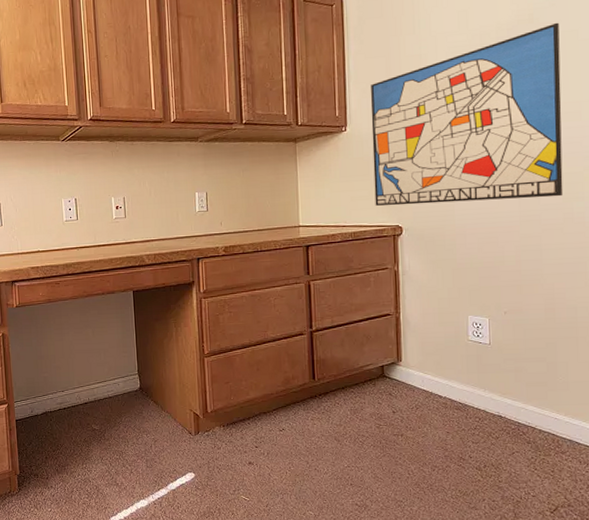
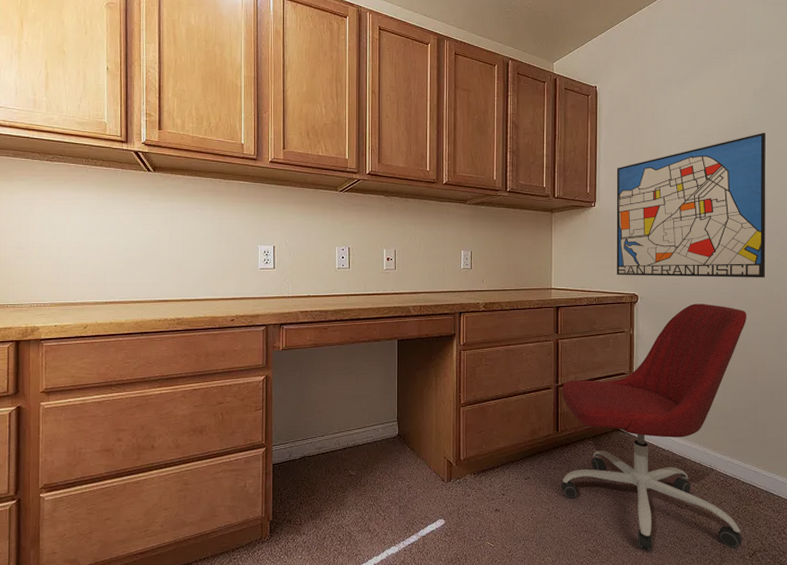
office chair: none [317,231,541,506] -> present [561,303,746,551]

